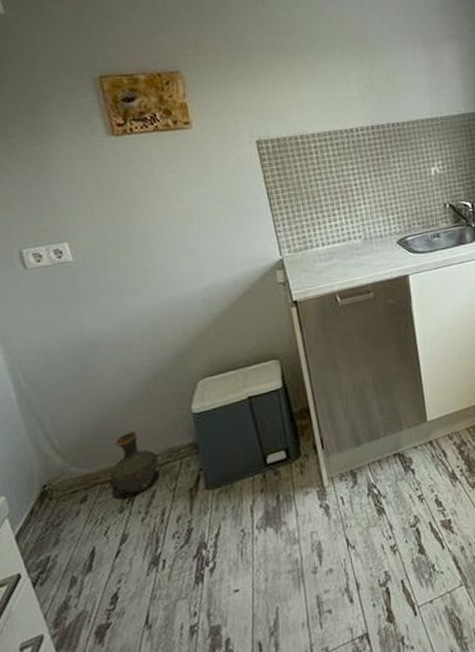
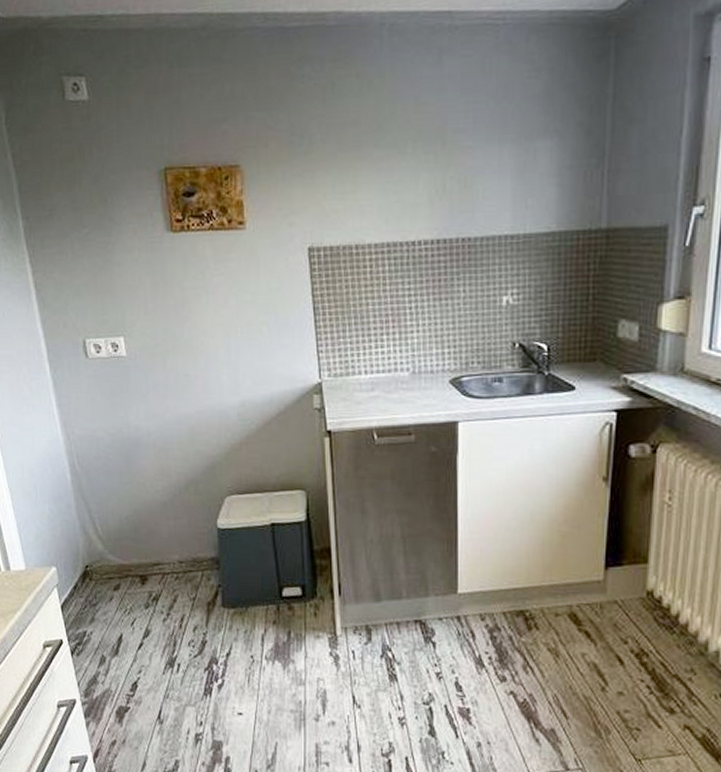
ceramic jug: present [109,431,159,494] -> none [139,533,183,593]

